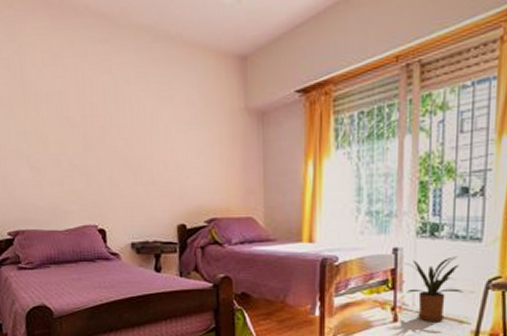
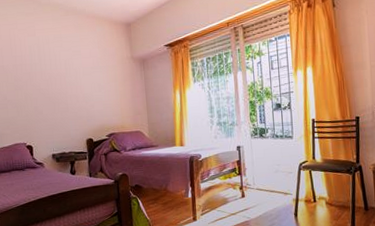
house plant: present [404,256,464,322] -> none [245,149,286,196]

